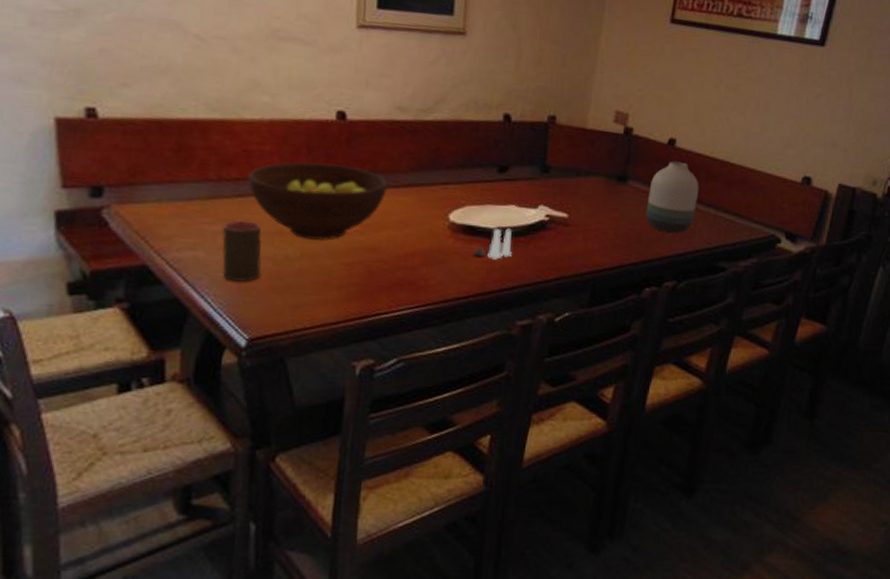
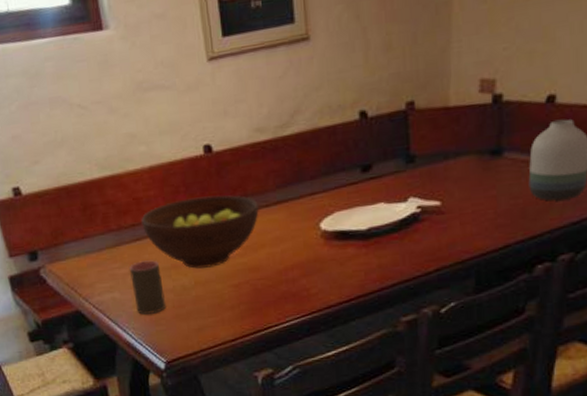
salt and pepper shaker set: present [473,228,512,260] -> none [348,227,387,261]

